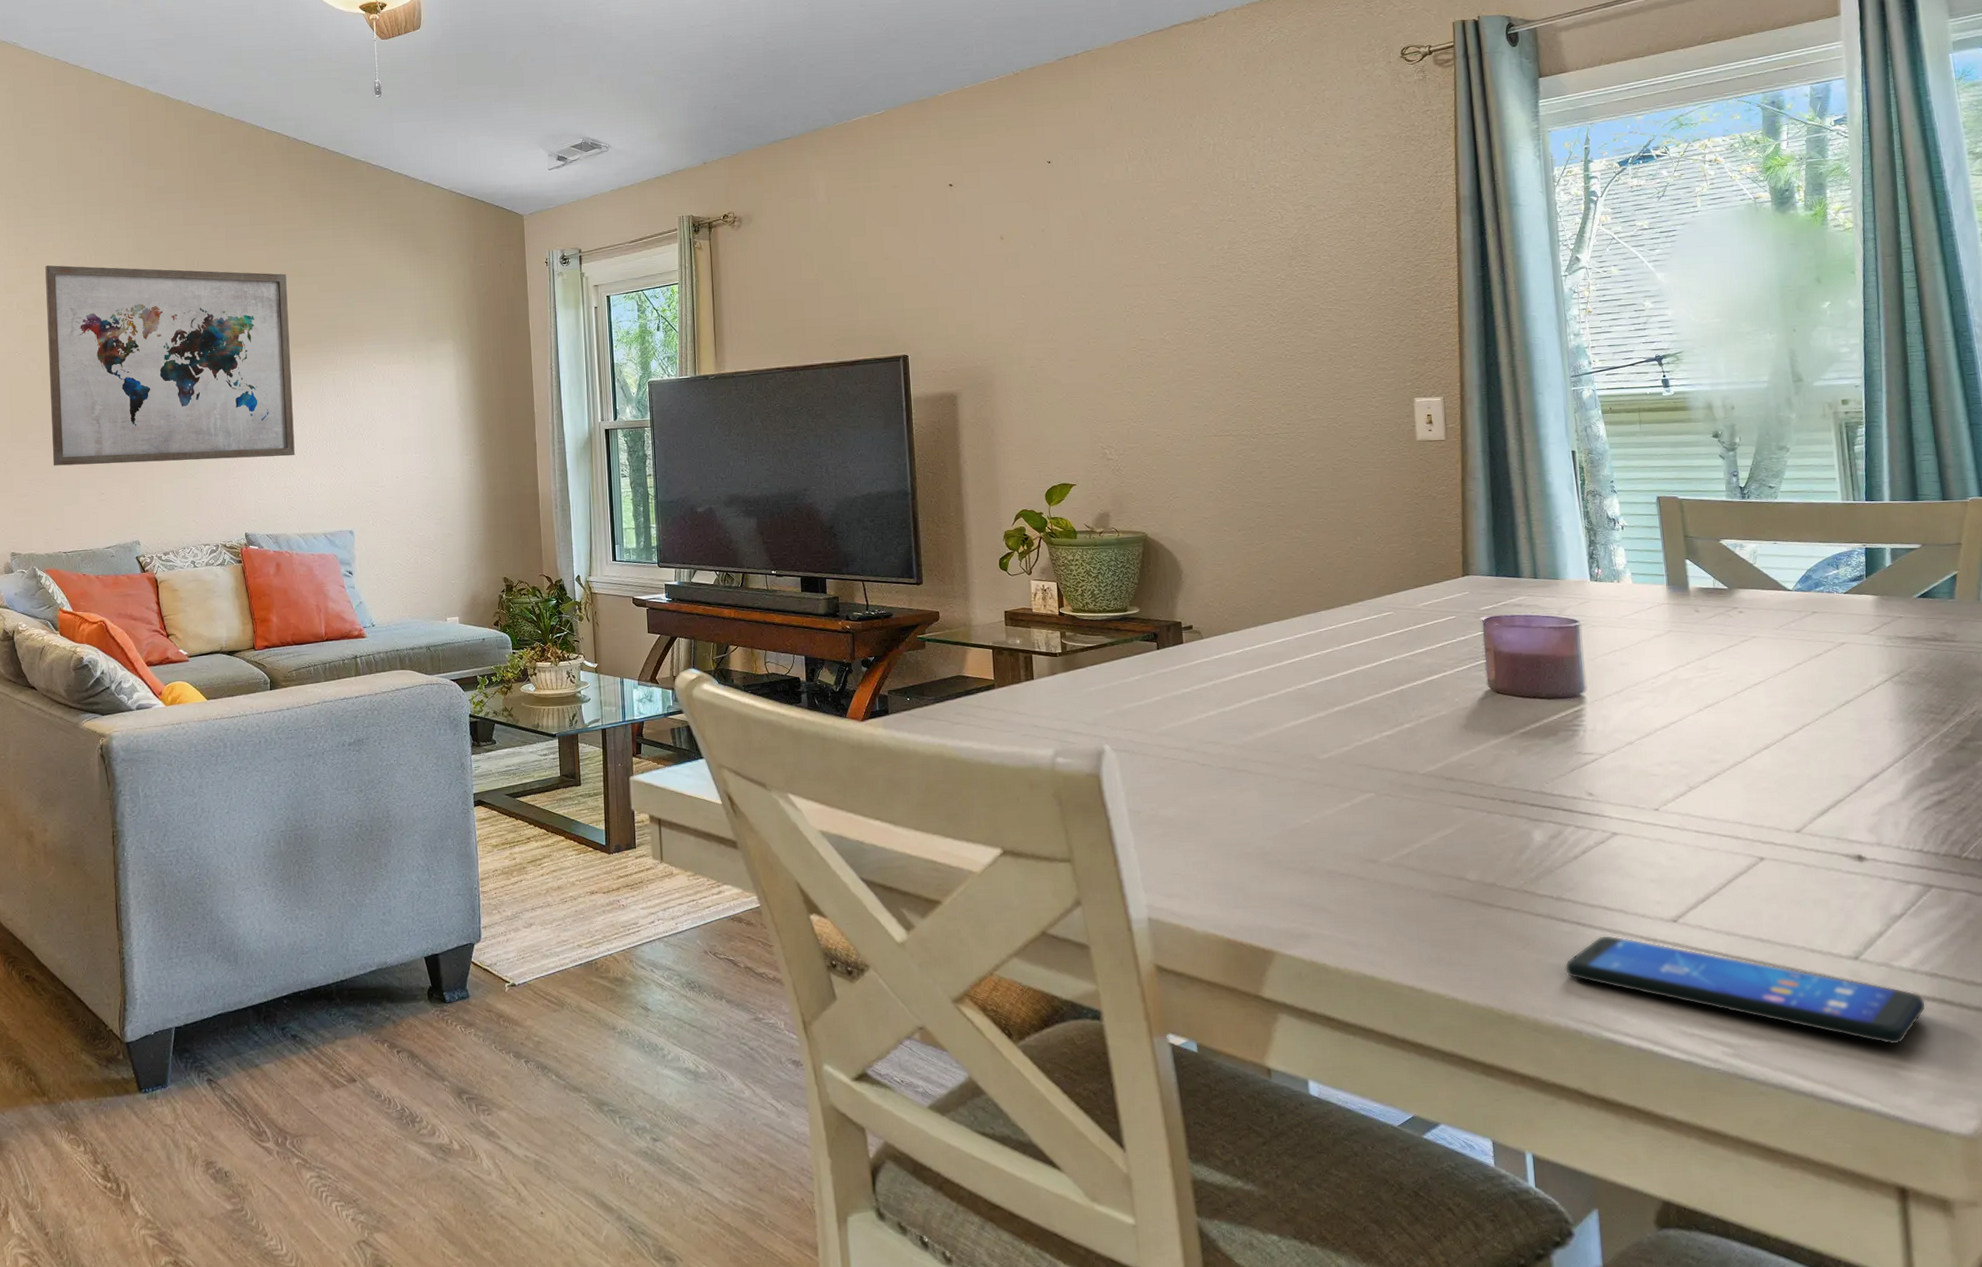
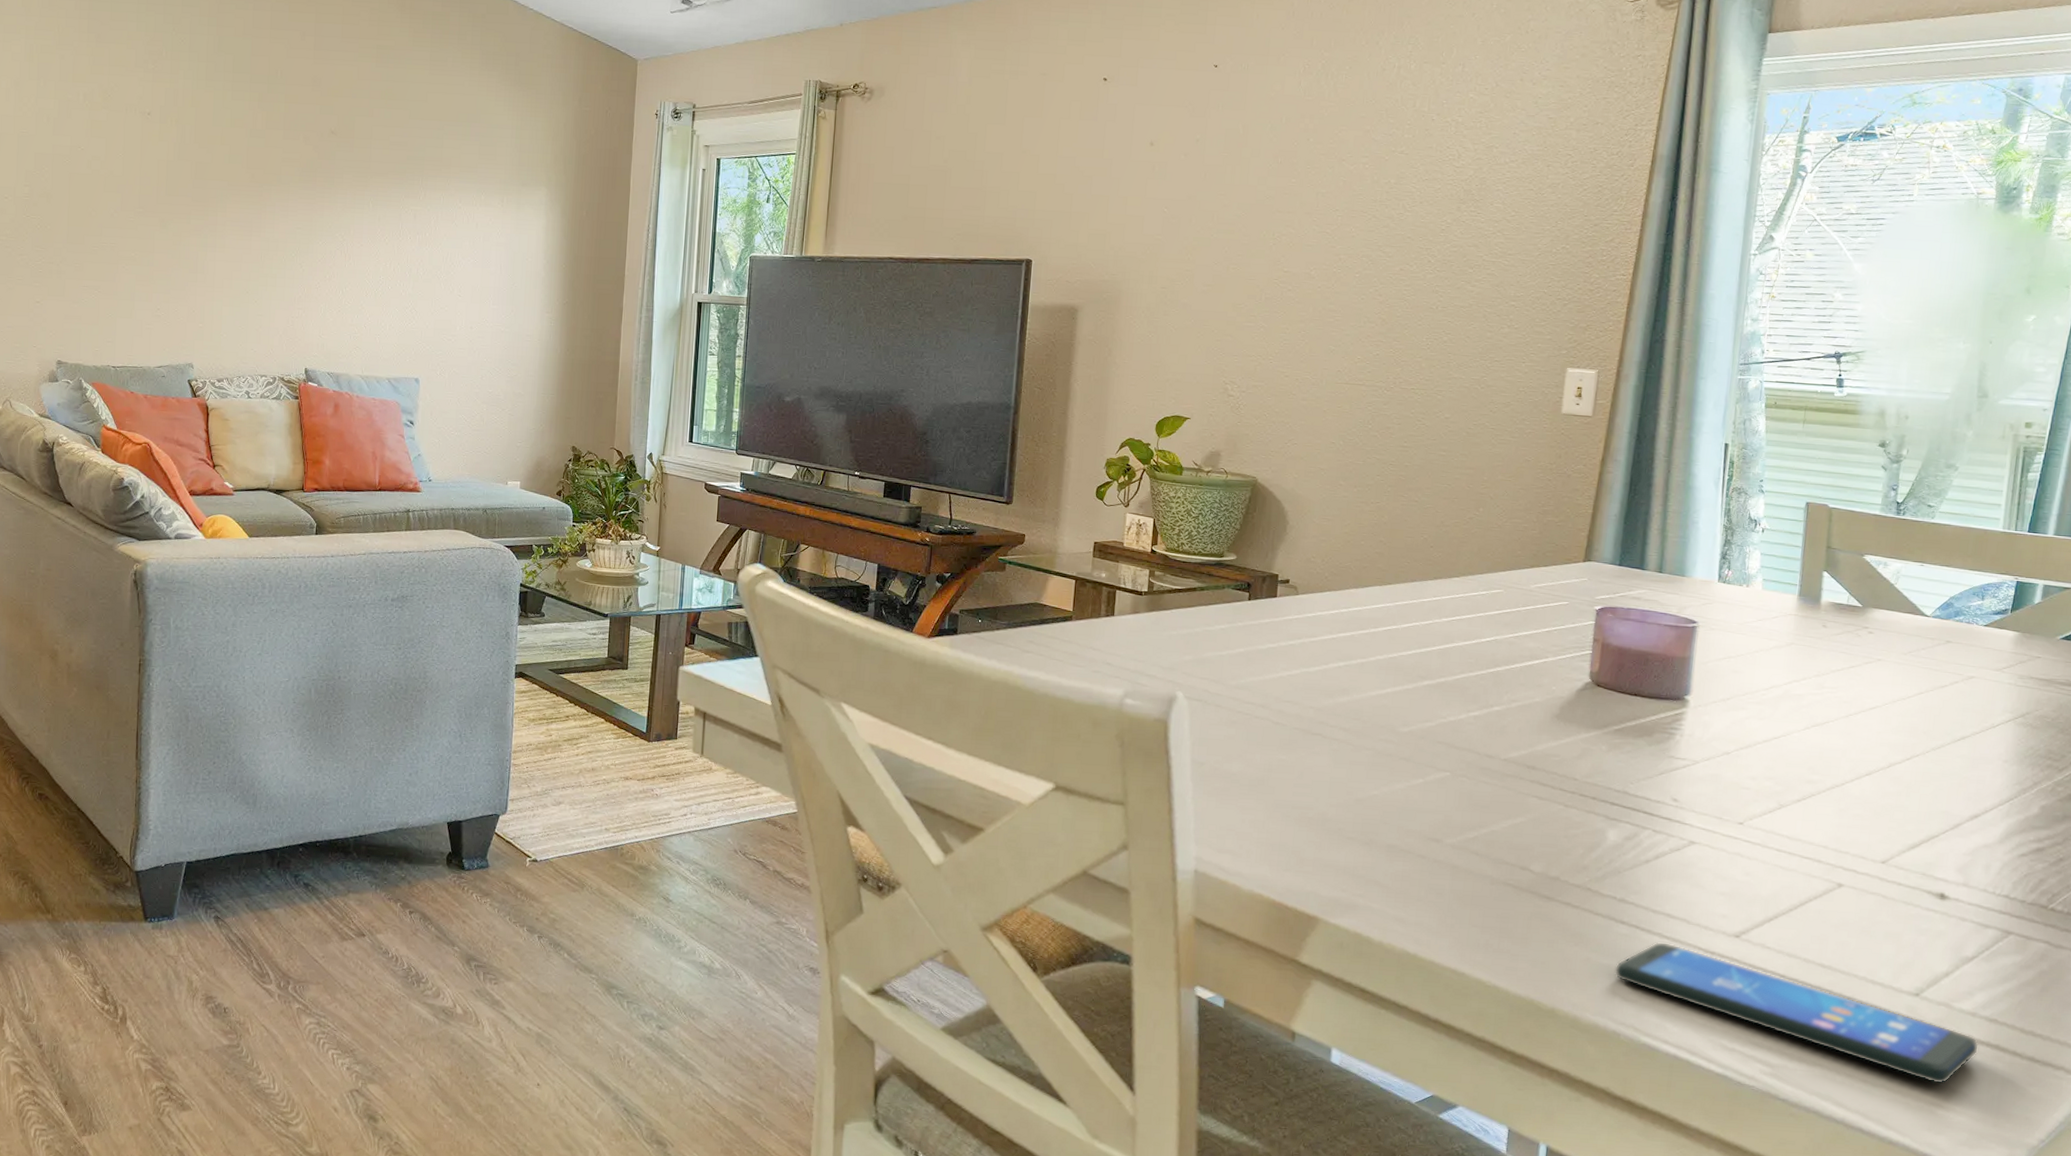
wall art: present [45,265,295,466] -> none [108,57,375,293]

